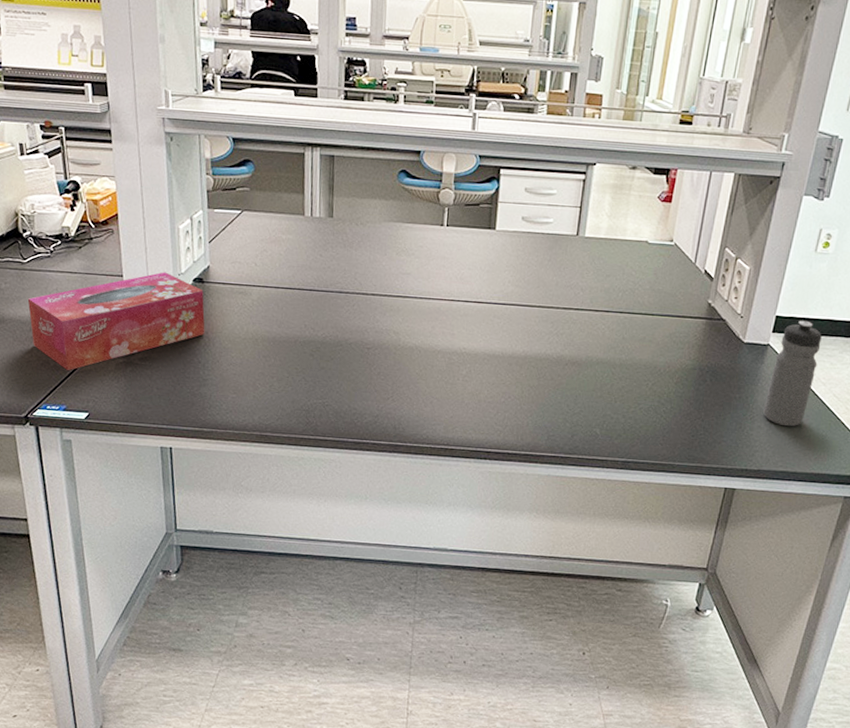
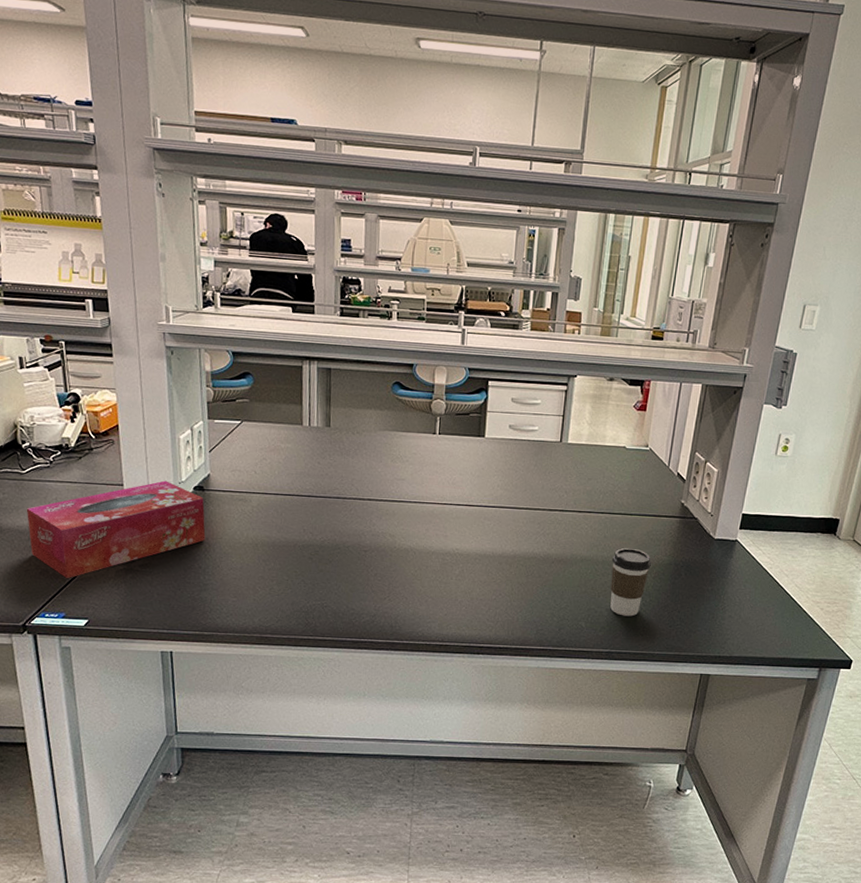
coffee cup: none [627,350,673,424] -> present [610,547,651,617]
water bottle: present [763,320,822,427] -> none [733,517,784,616]

